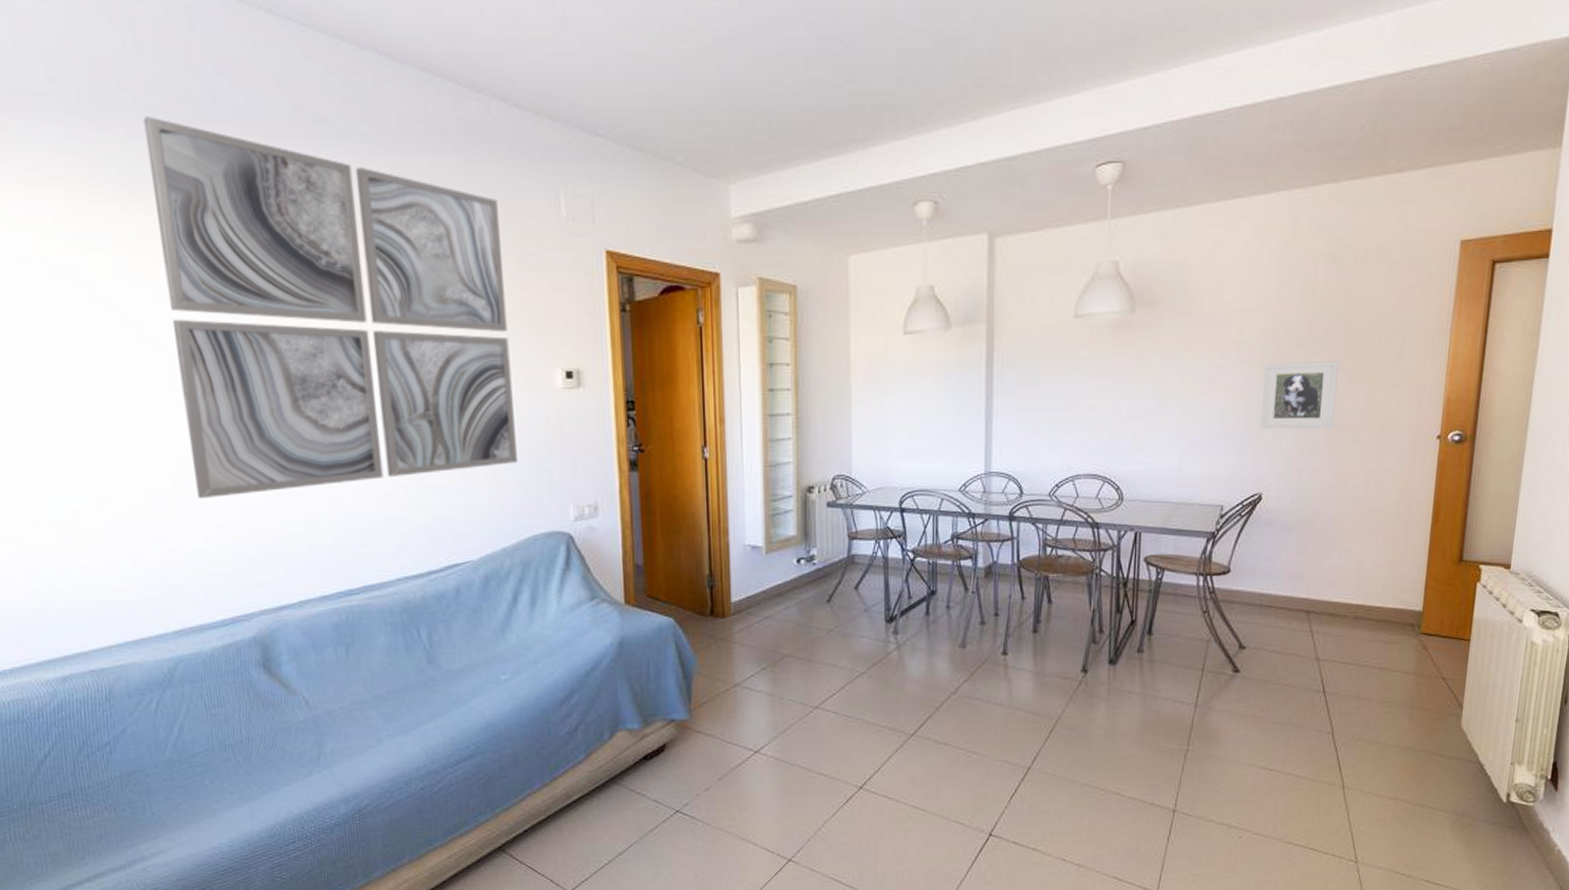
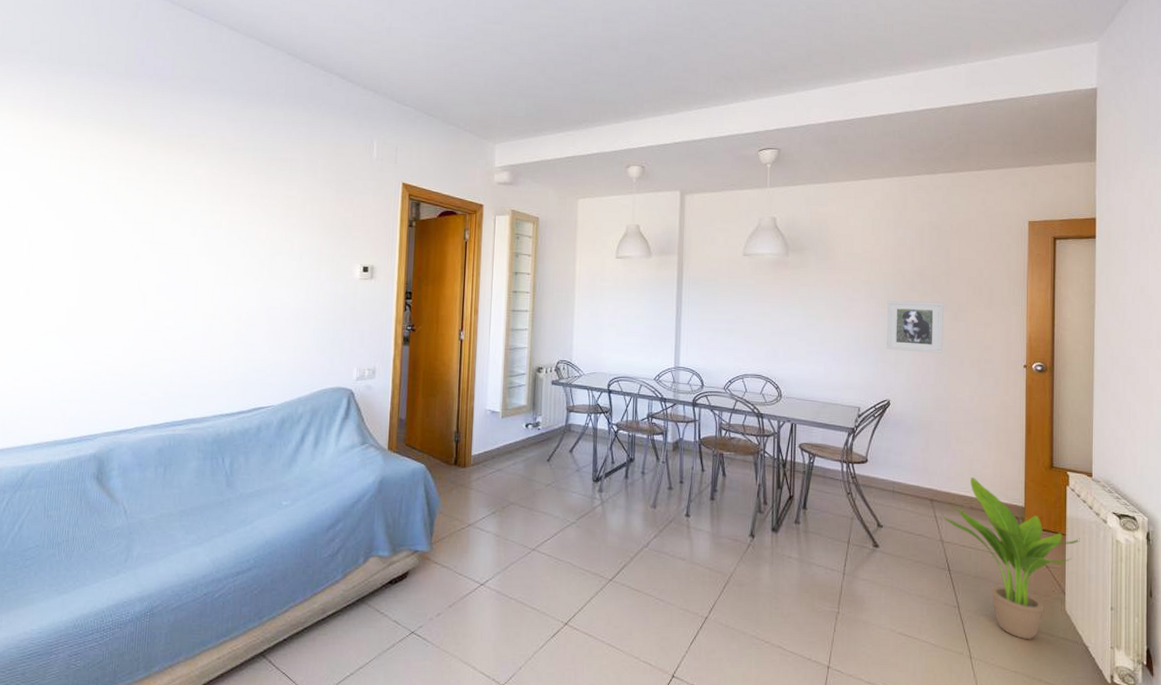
wall art: present [143,116,519,498] -> none [74,70,329,341]
potted plant: none [1317,581,1488,762] -> present [940,477,1080,639]

